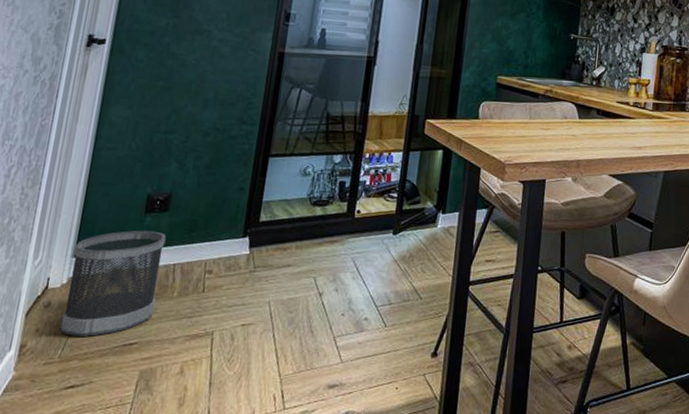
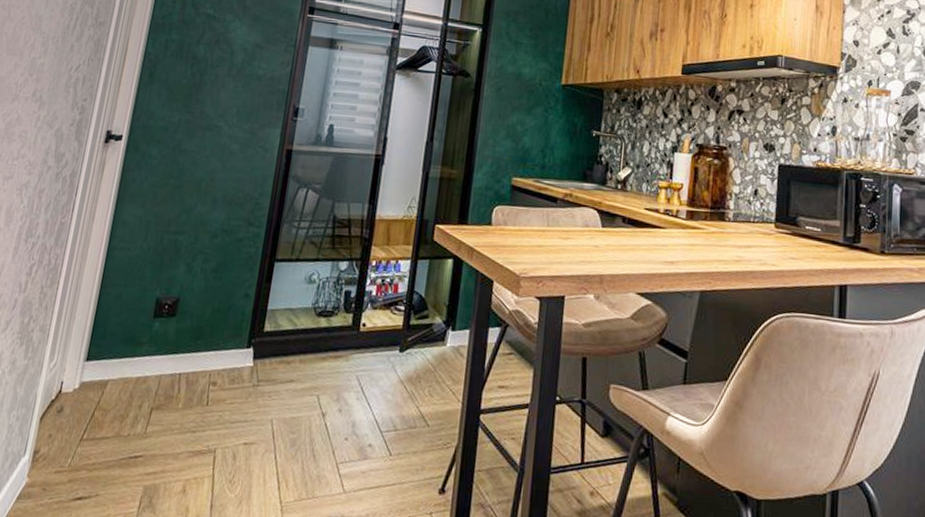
wastebasket: present [60,230,166,336] -> none [71,335,173,446]

